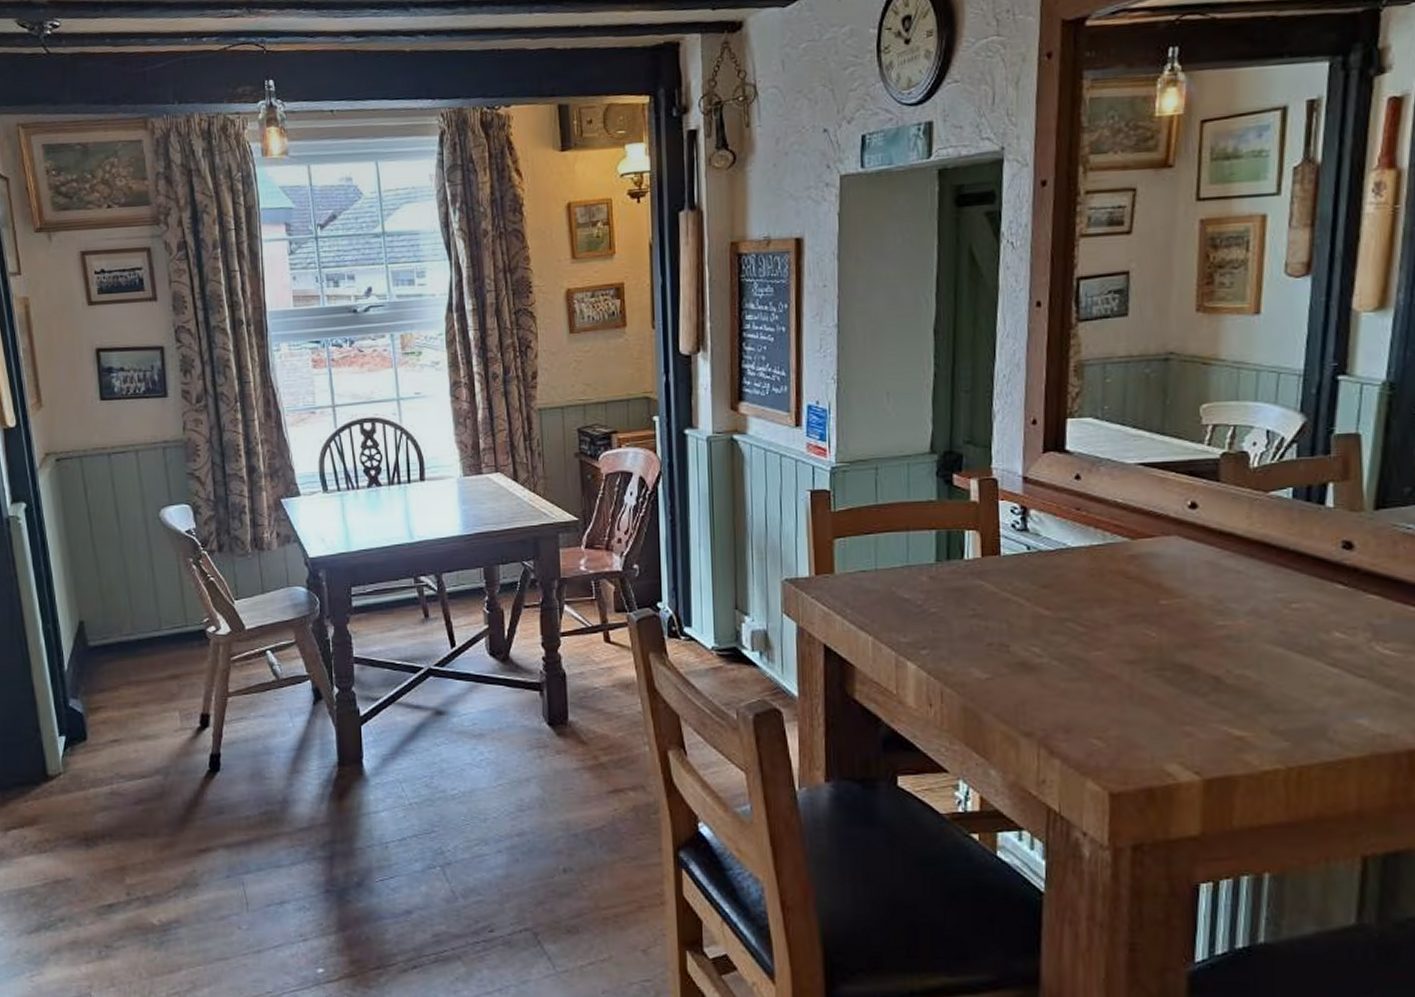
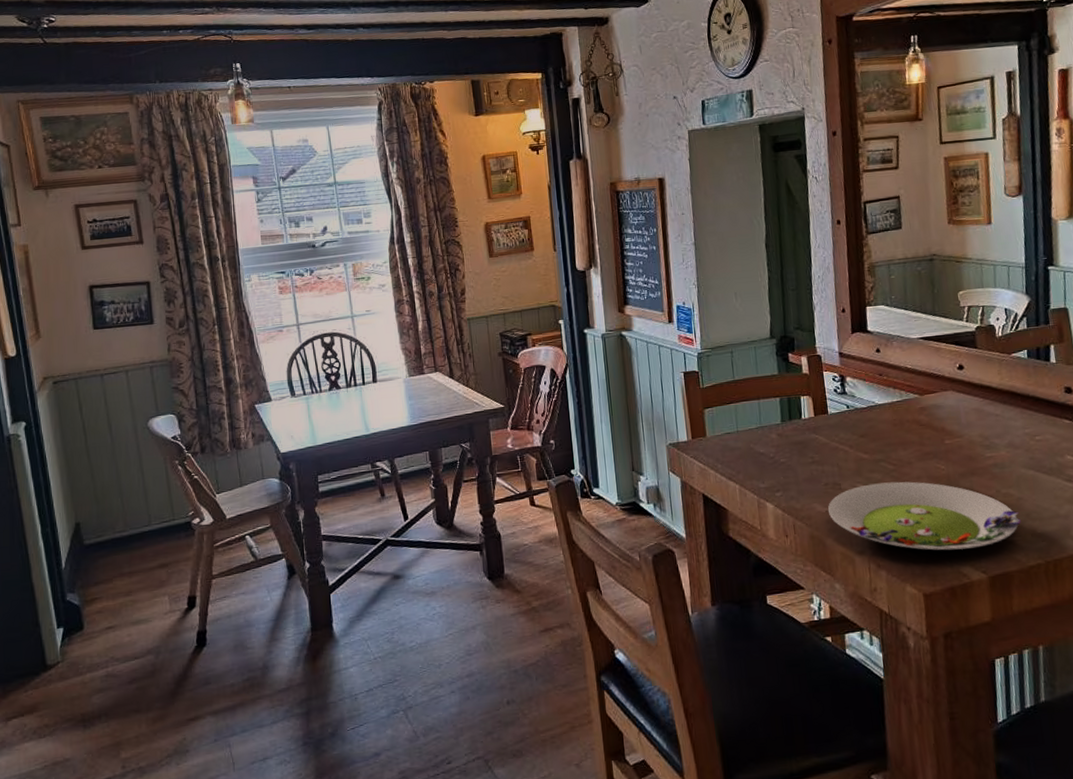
salad plate: none [990,648,1257,742] -> present [828,481,1021,551]

